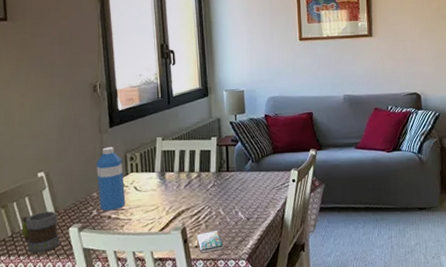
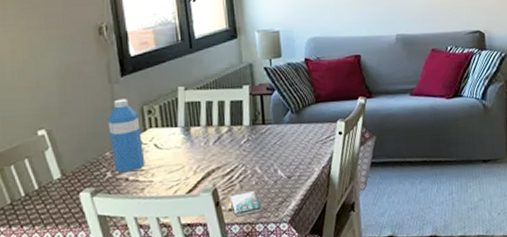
mug: present [21,211,60,253] -> none [22,174,70,223]

